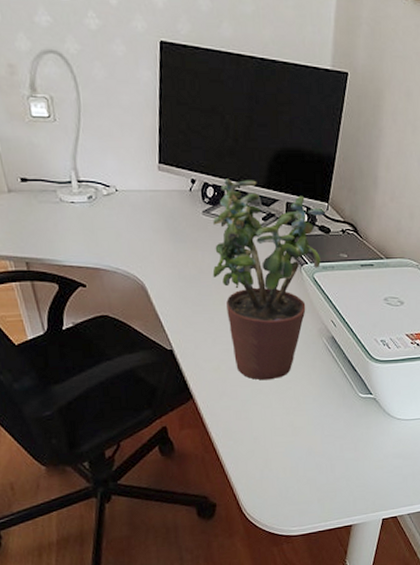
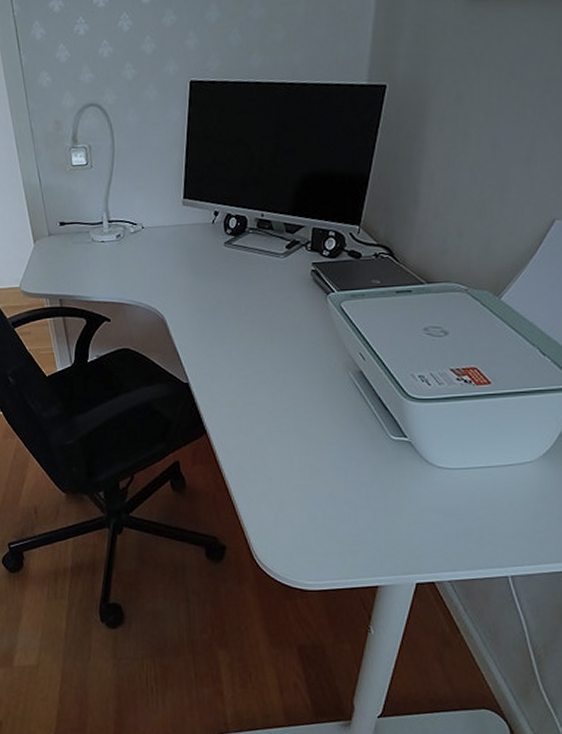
potted plant: present [212,178,326,381] -> none [232,207,357,417]

